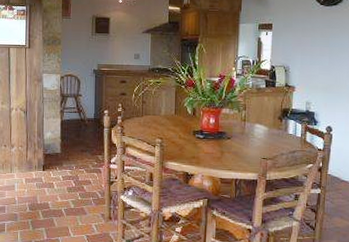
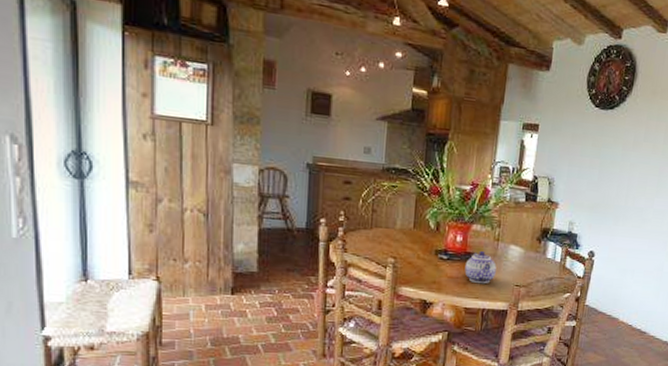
teapot: none [218,130,245,157] -> present [465,250,497,283]

